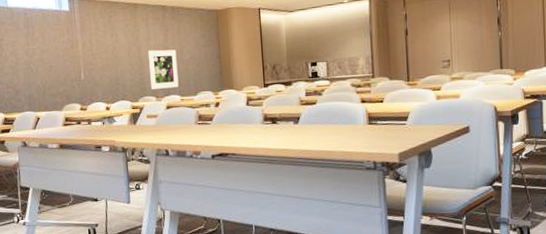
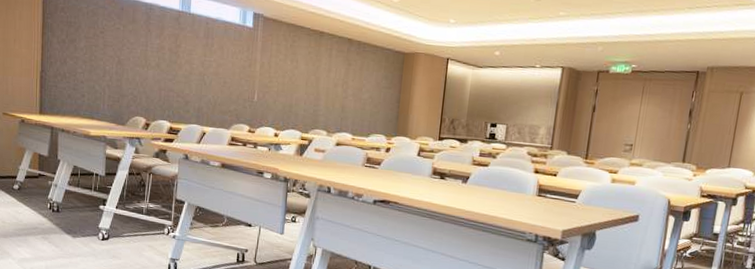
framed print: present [147,49,179,89] -> none [323,82,356,126]

